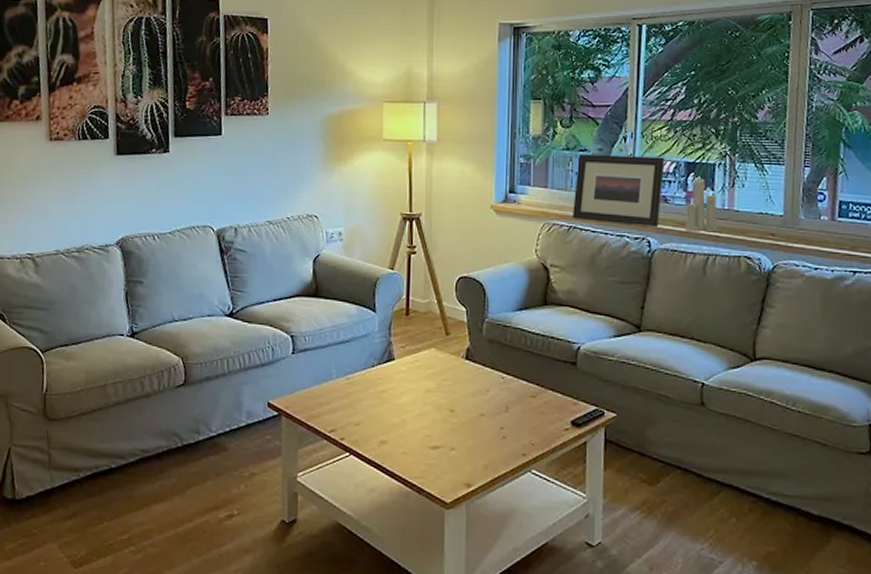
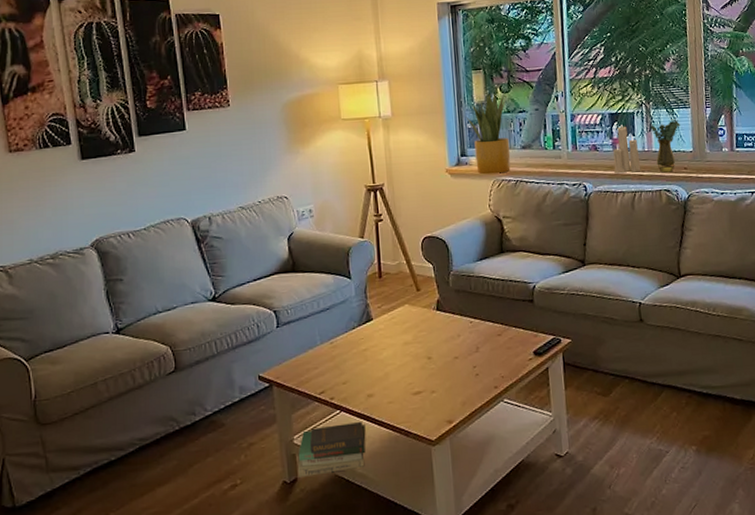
books: none [297,468,375,520] -> present [297,422,366,477]
planter: none [519,123,568,217] -> present [466,90,511,175]
picture frame: present [573,154,665,228] -> none [517,111,593,174]
vase: none [733,174,770,237] -> present [650,117,680,173]

